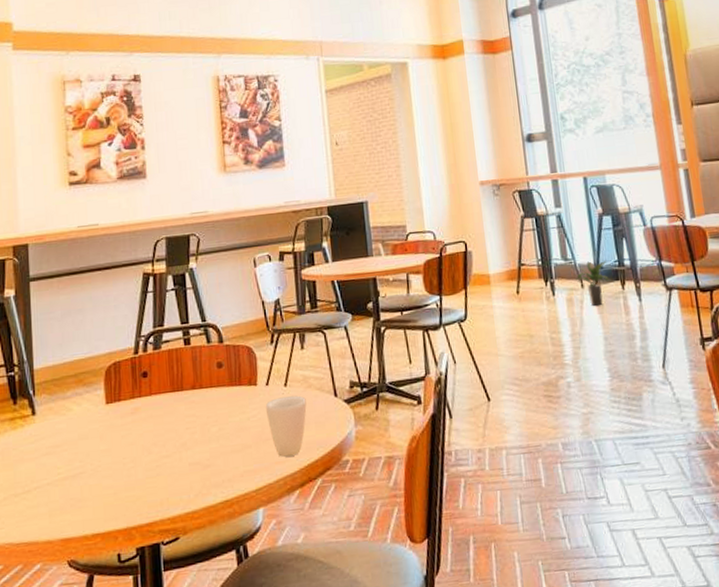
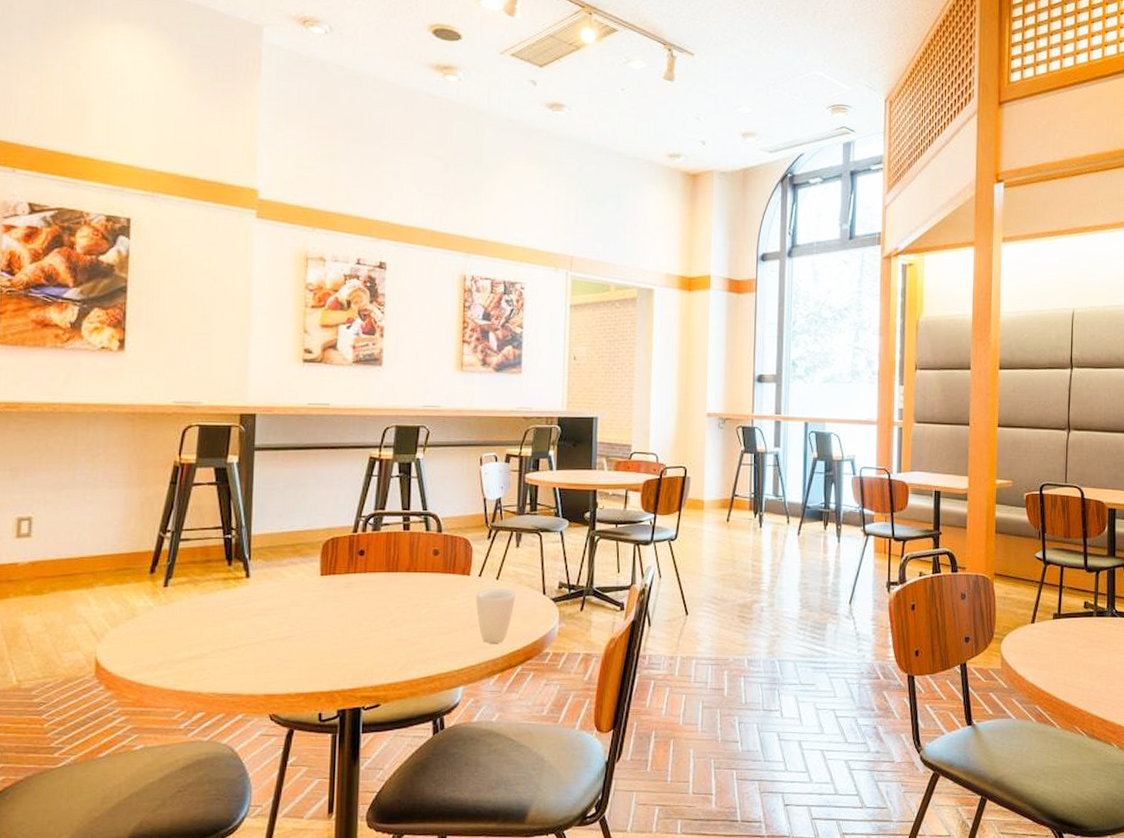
potted plant: present [576,261,610,306] -> none [783,500,815,541]

